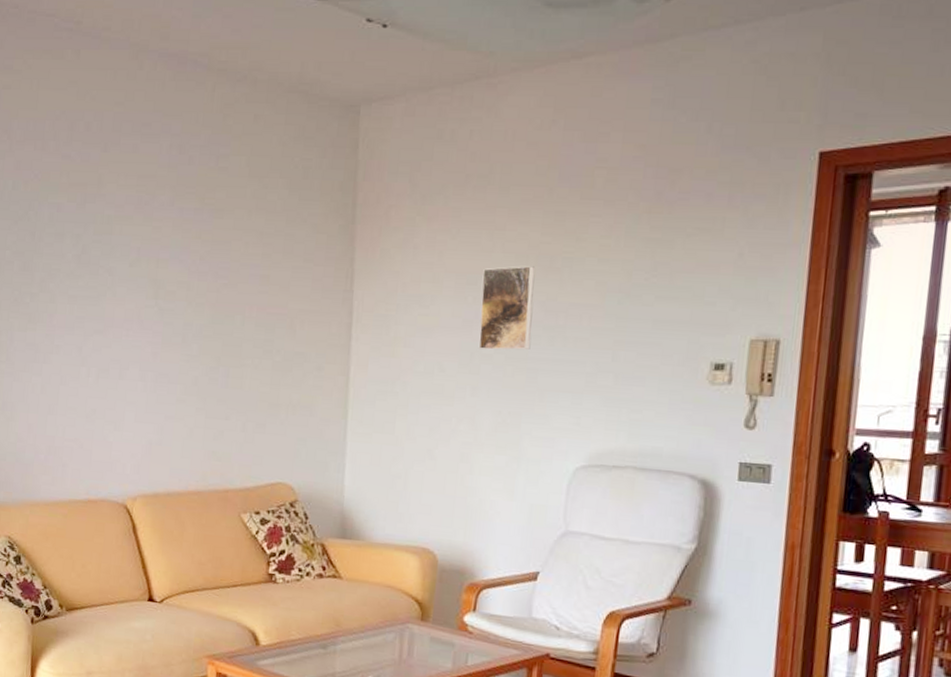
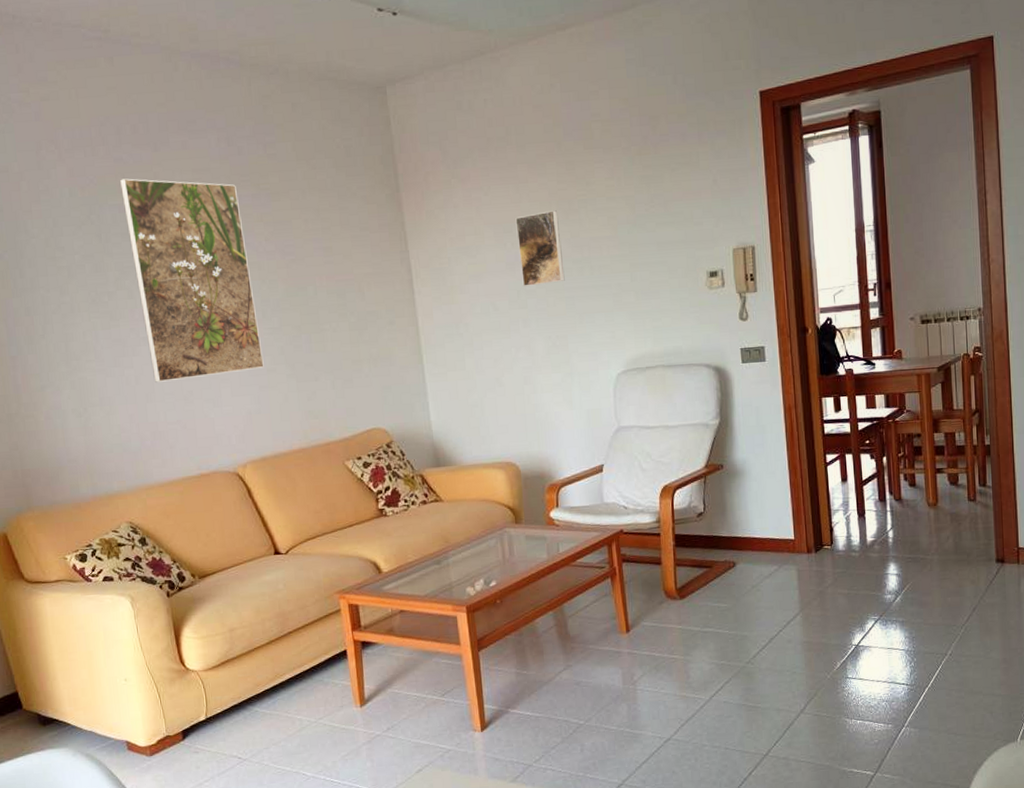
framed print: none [59,177,180,397] -> present [120,178,264,382]

